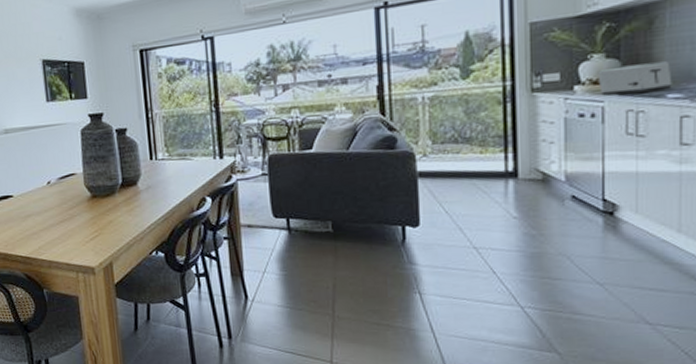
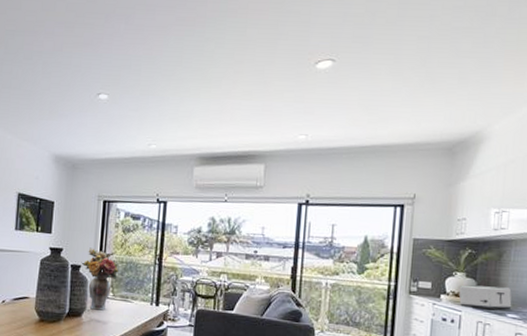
flower arrangement: none [126,106,171,175] -> present [81,247,119,311]

